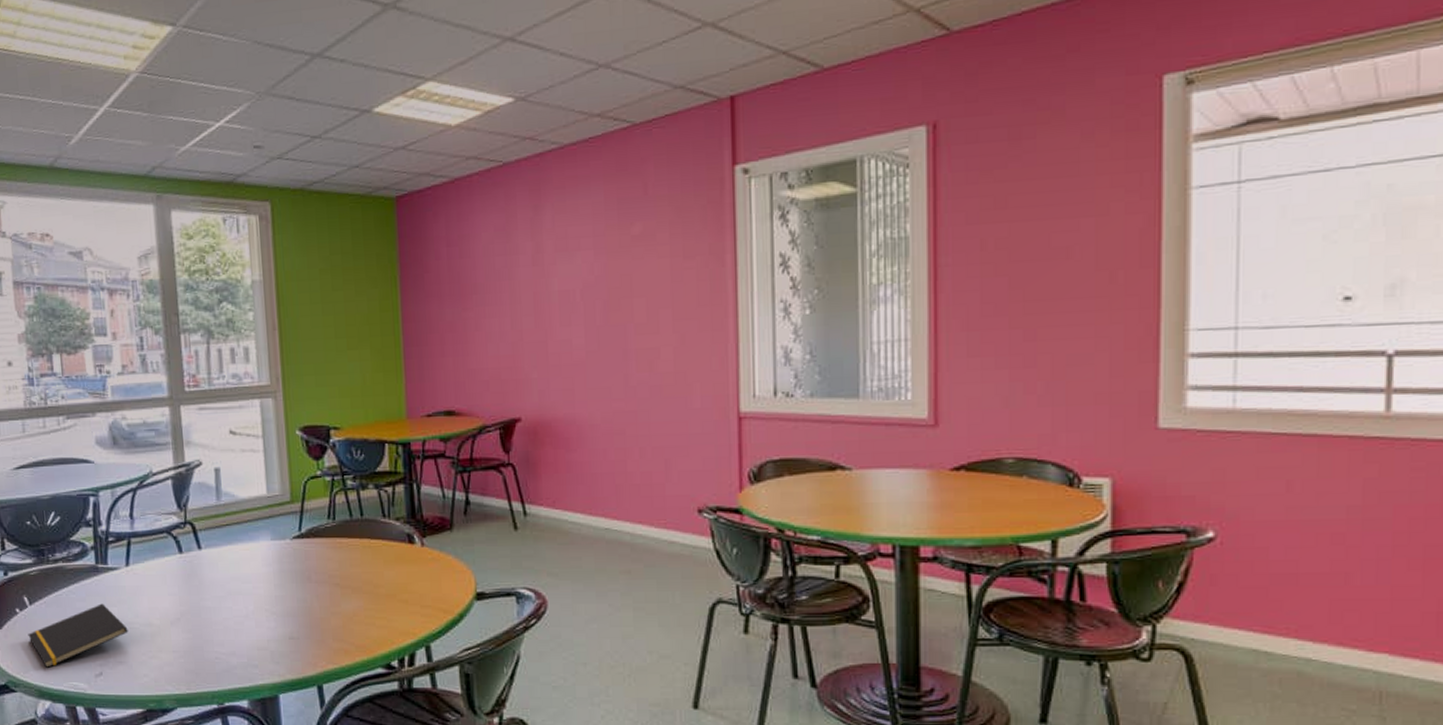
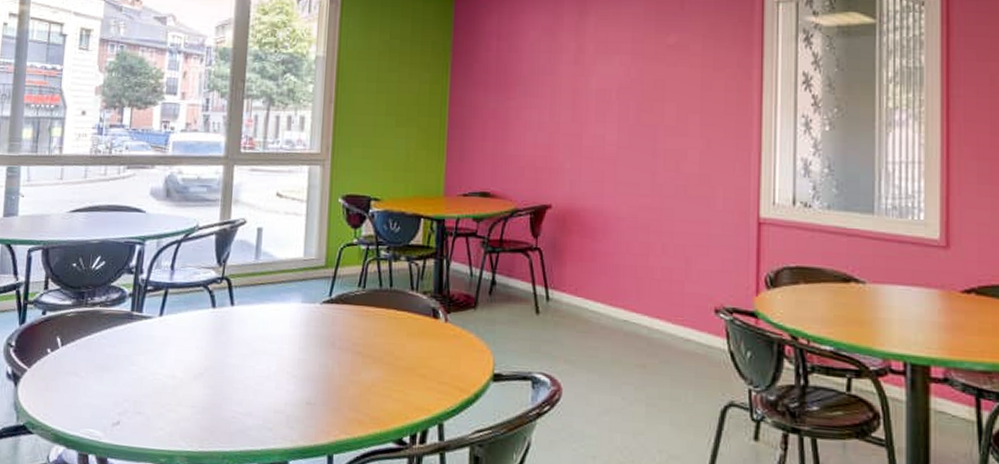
notepad: present [28,603,128,668] -> none [54,351,152,412]

